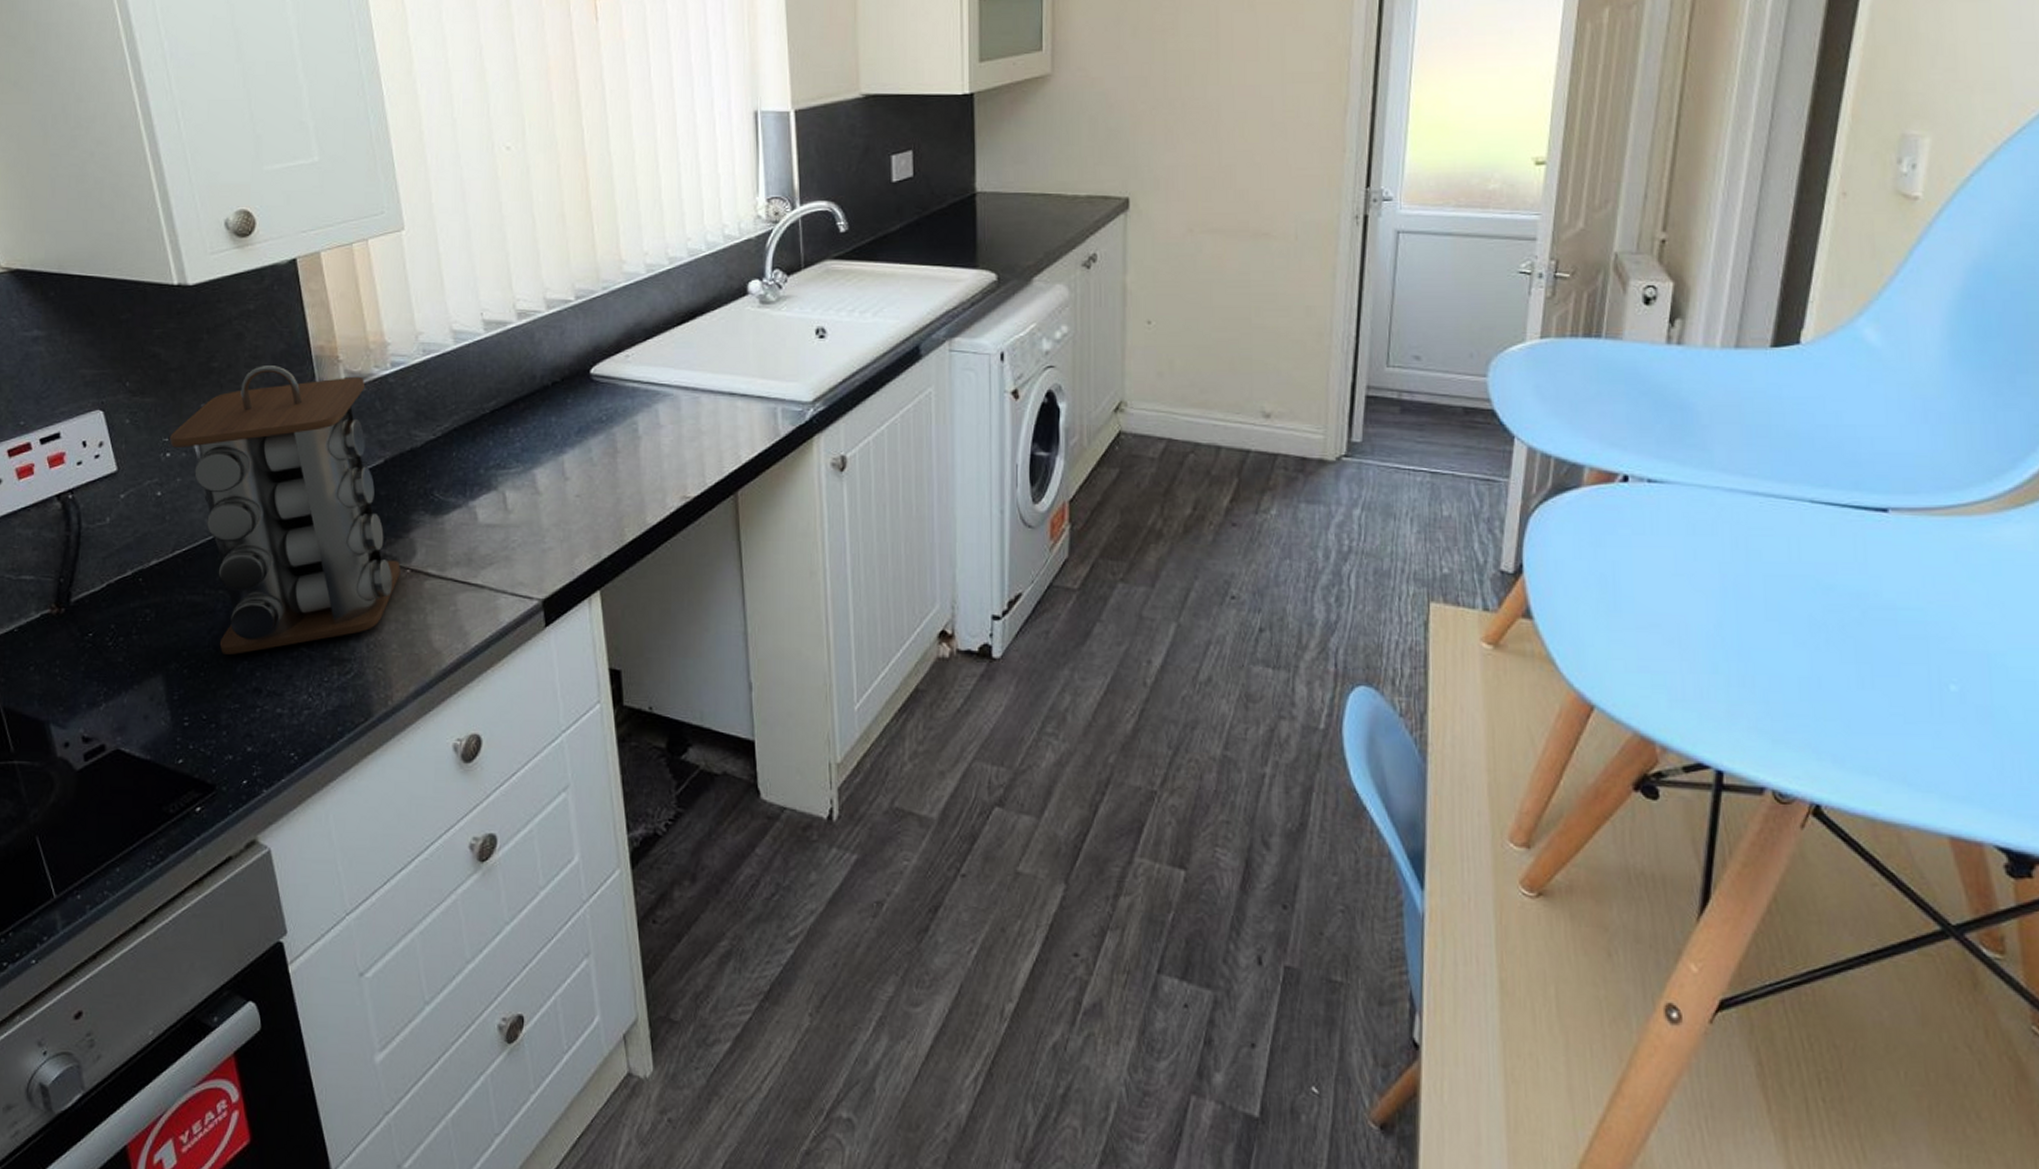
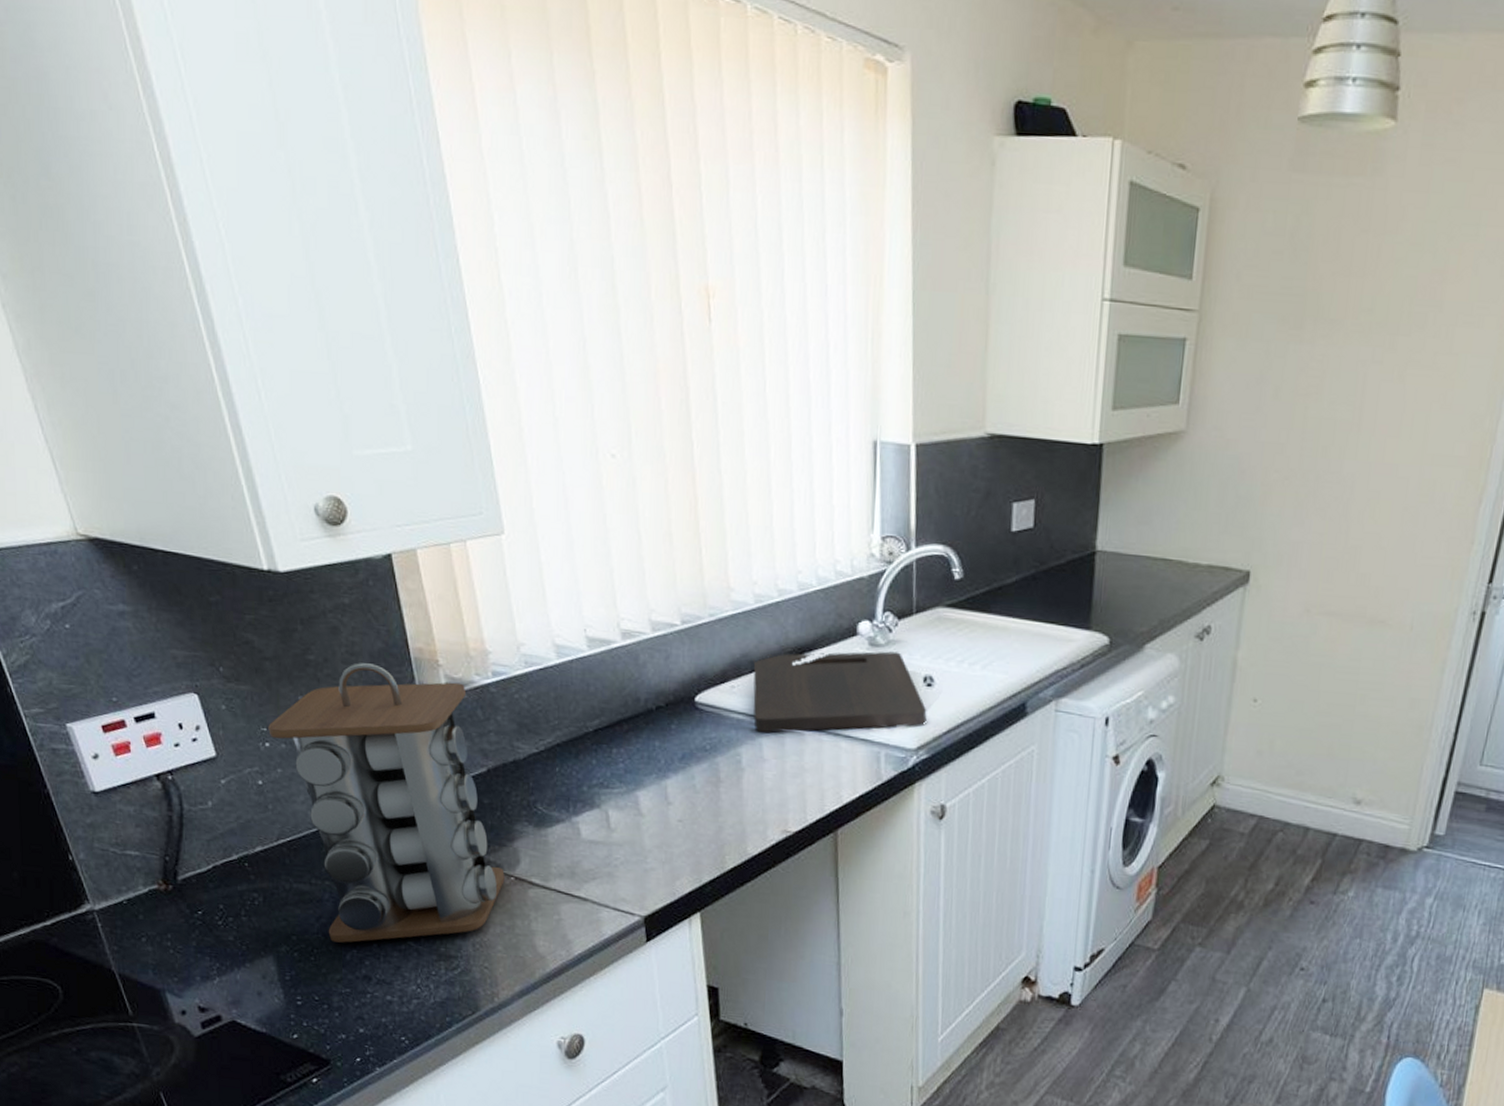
cutting board: none [647,307,821,398] -> present [753,651,927,733]

